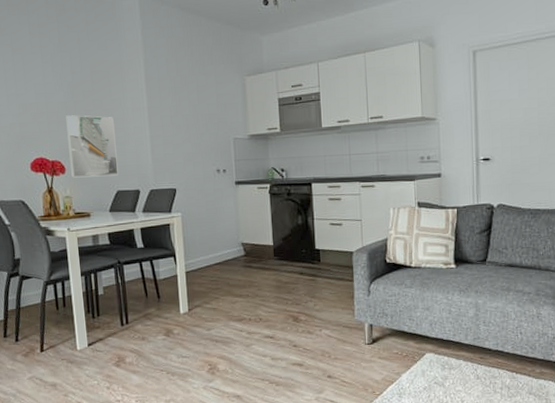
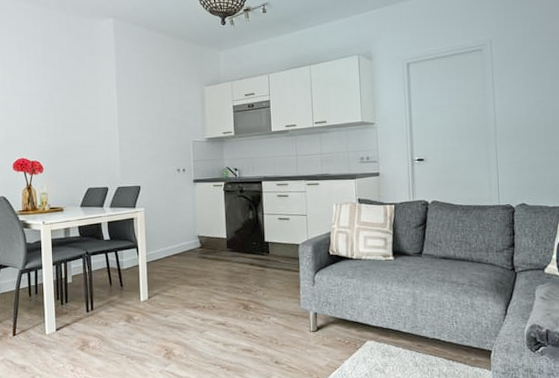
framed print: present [66,115,118,178] -> none [46,121,90,177]

